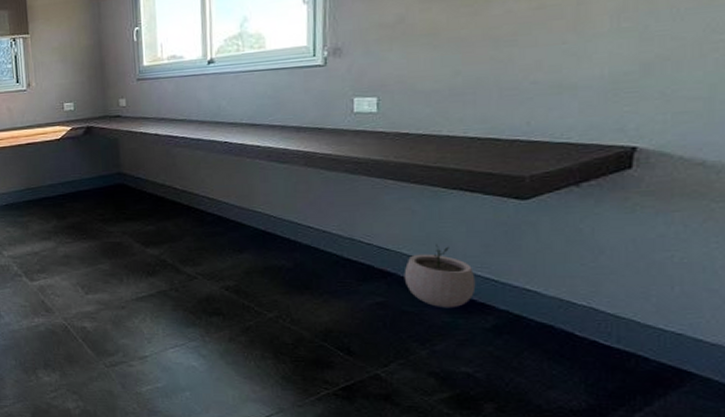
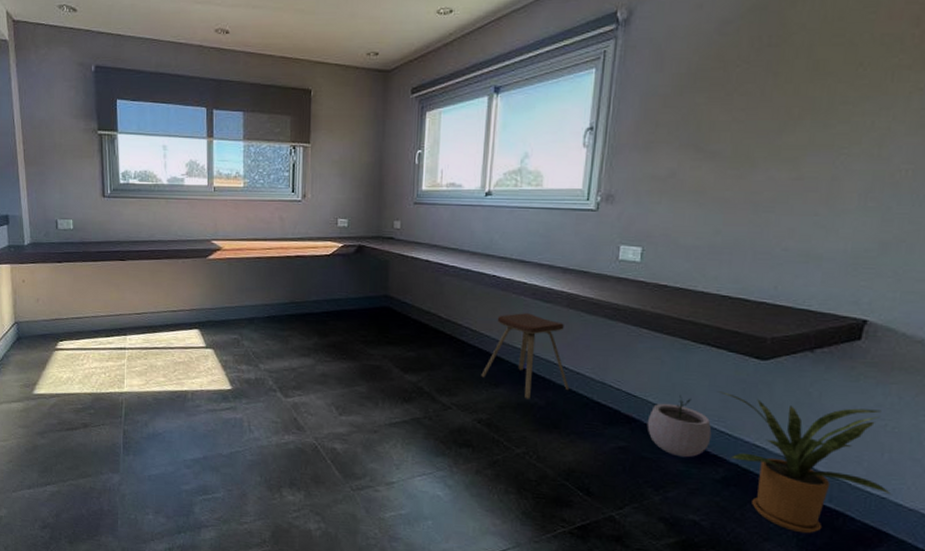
music stool: none [223,176,317,262] -> present [481,313,570,399]
house plant: none [476,236,691,379] -> present [717,391,894,534]

